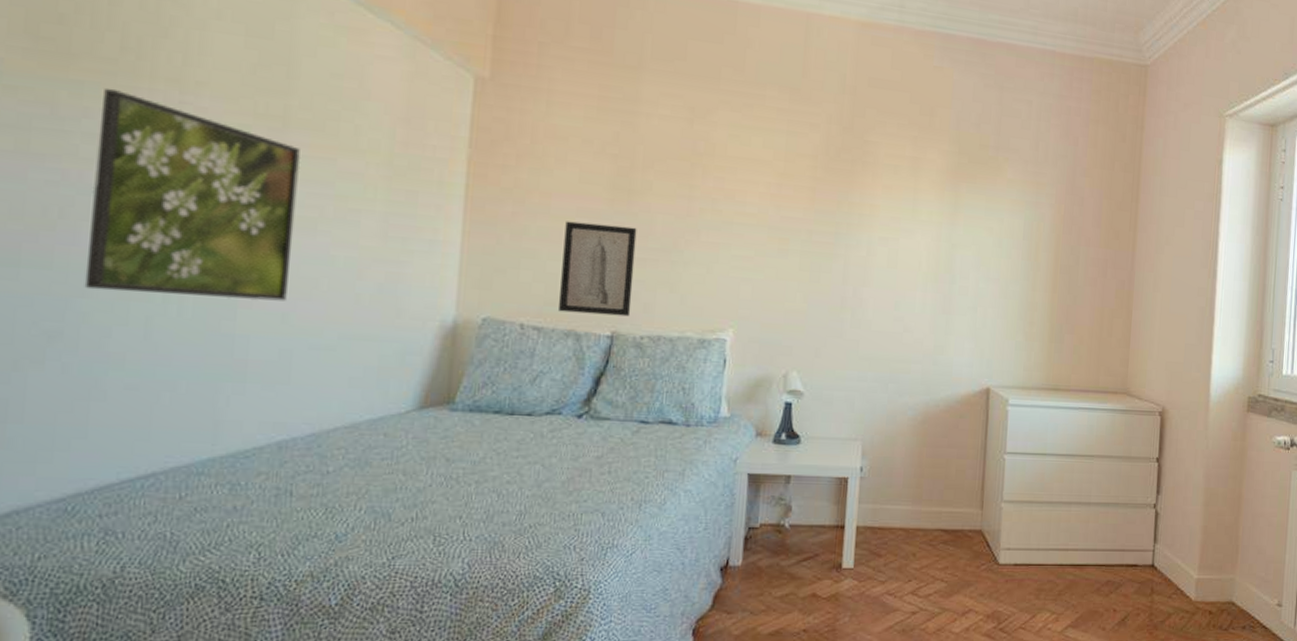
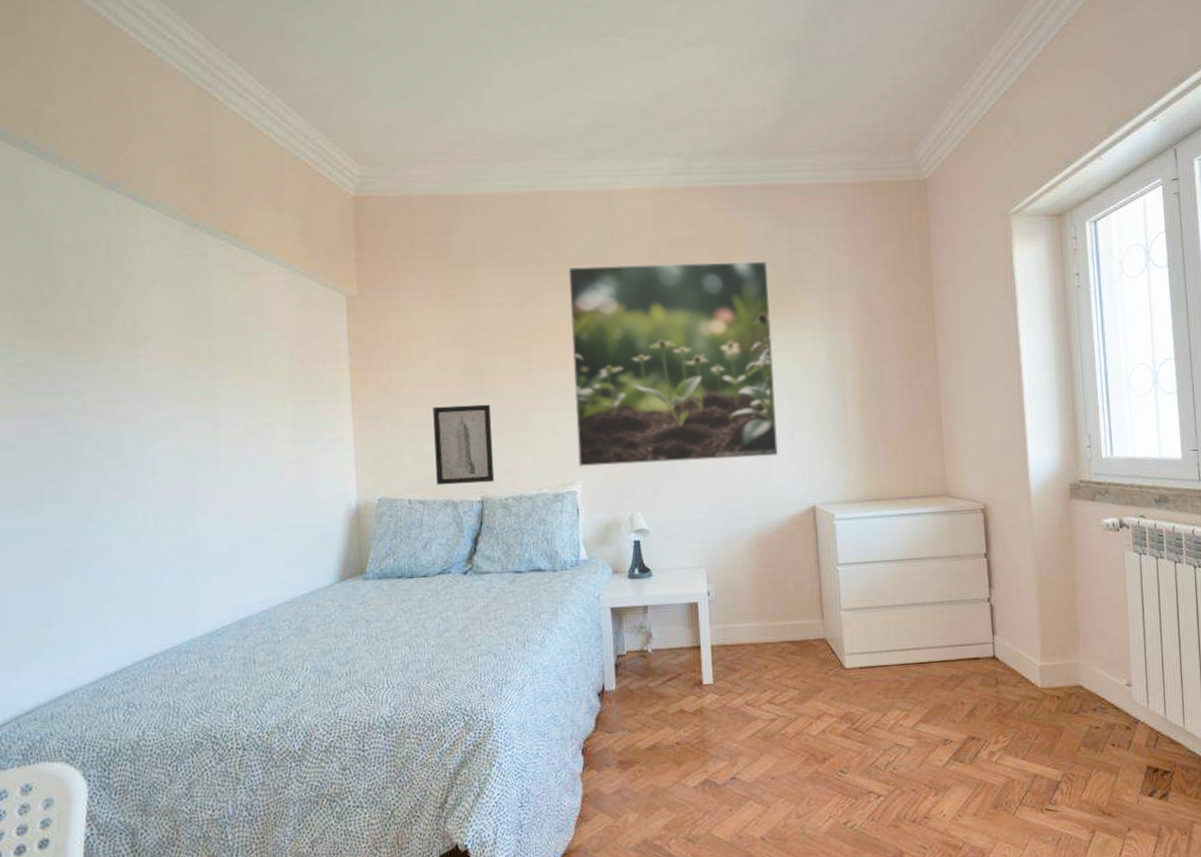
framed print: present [84,87,301,301] -> none [82,353,231,514]
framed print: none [731,89,973,330] -> present [568,260,779,467]

